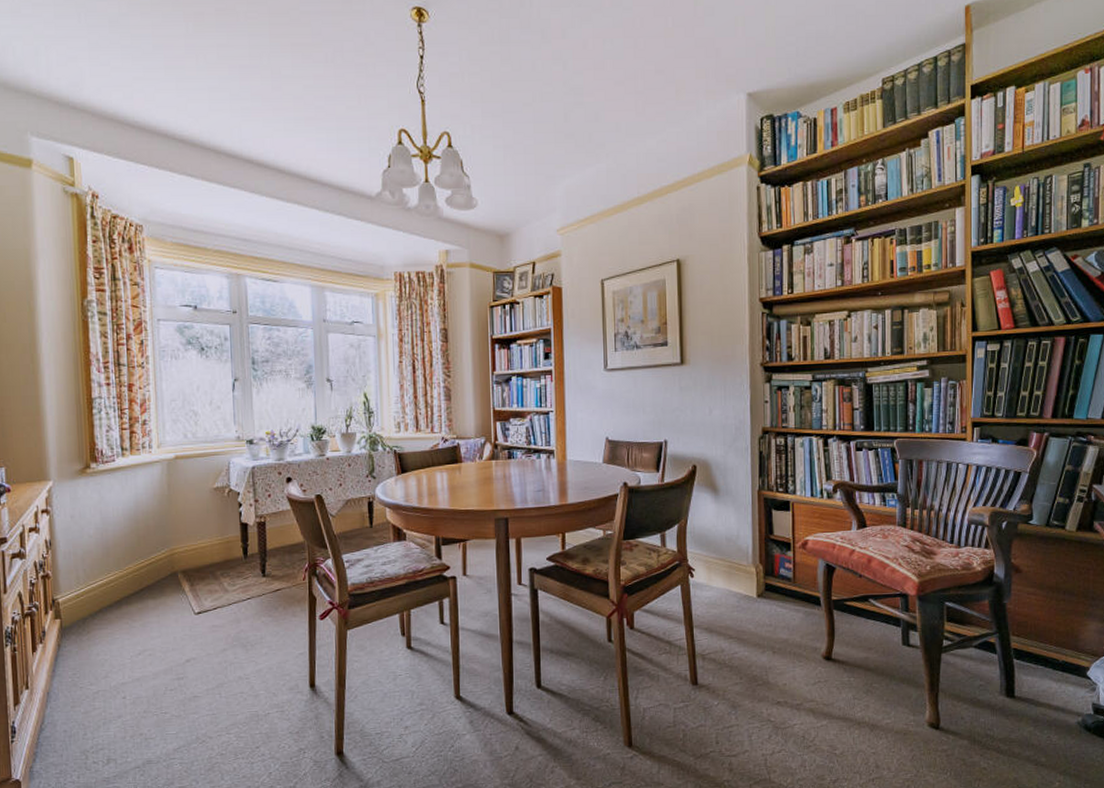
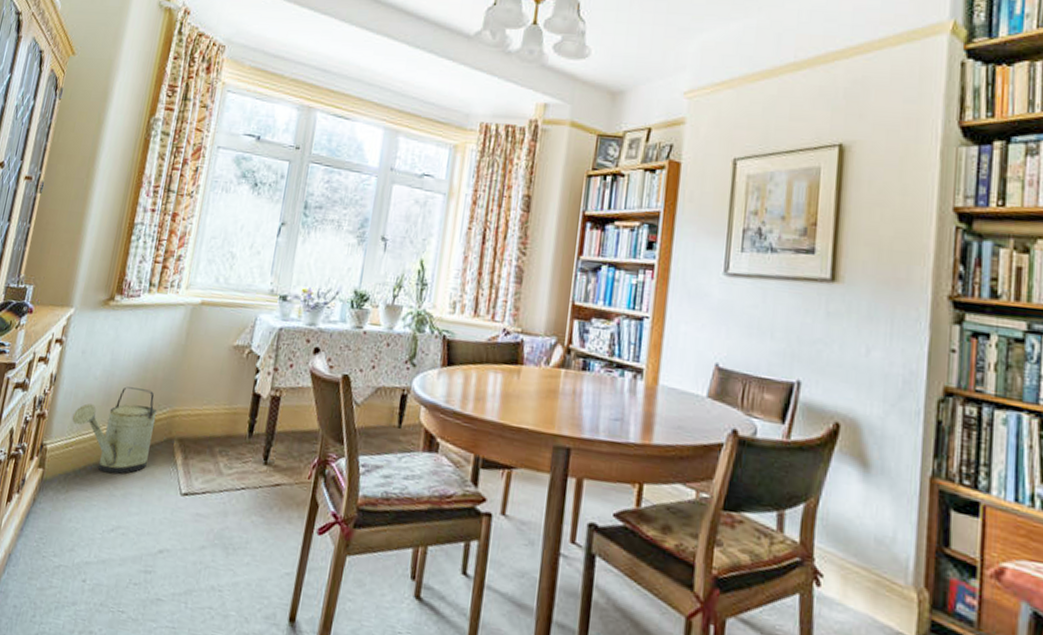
watering can: none [76,537,157,611] -> present [72,386,157,474]

